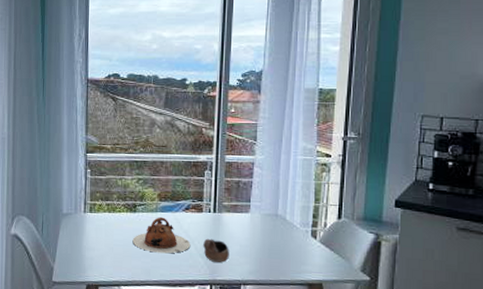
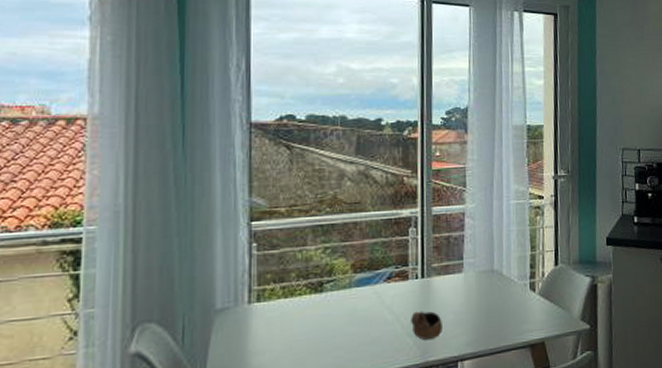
teapot: present [132,217,191,254] -> none [319,293,396,342]

